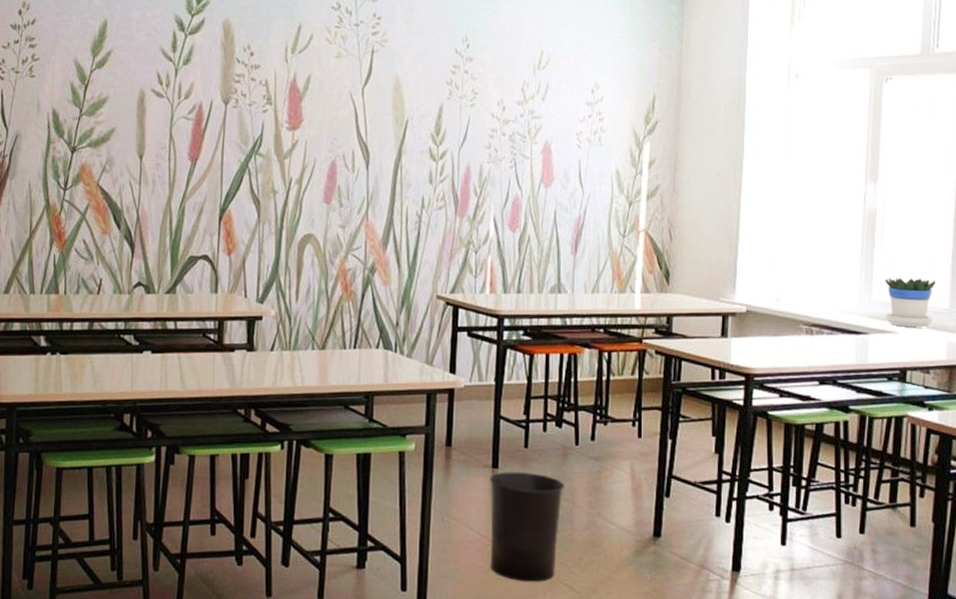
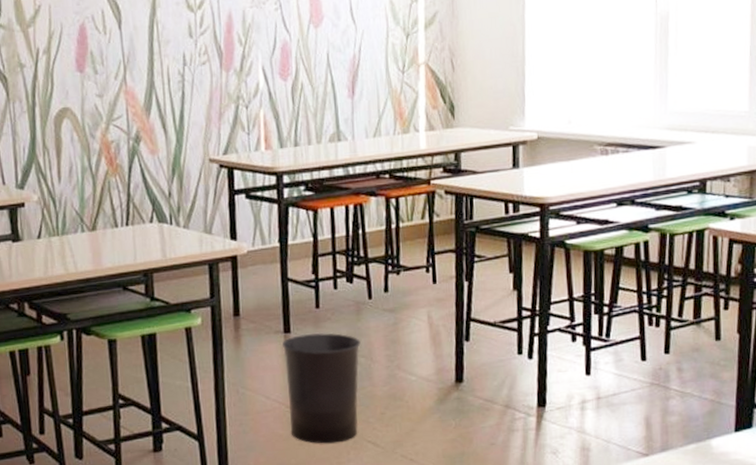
flowerpot: present [885,278,936,328] -> none [680,82,734,136]

